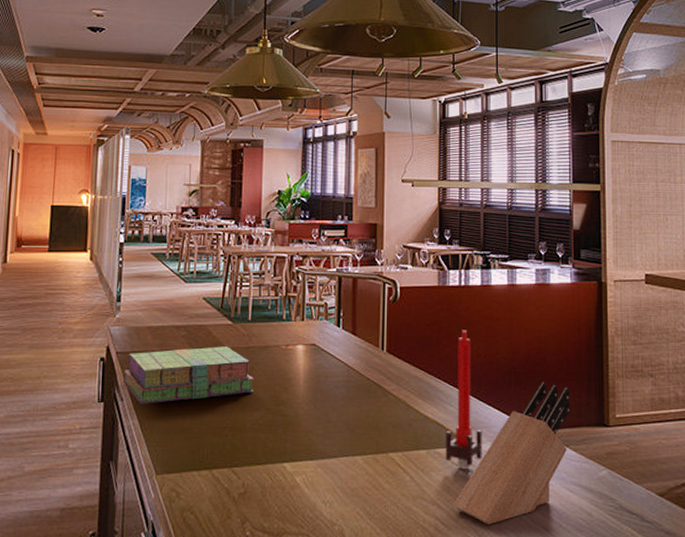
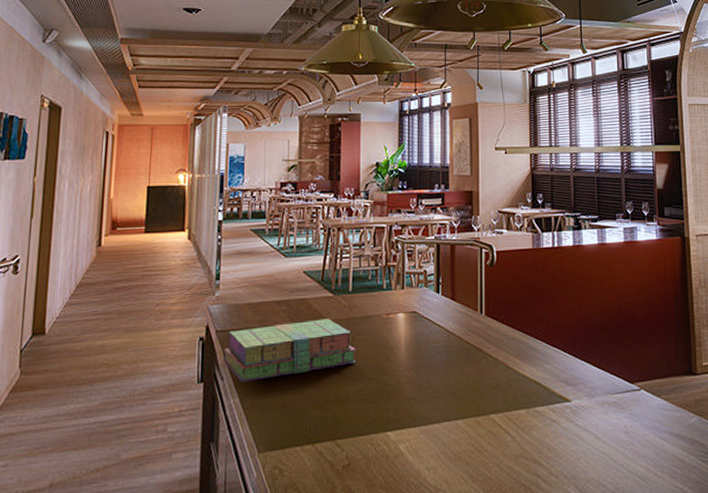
candle: present [445,330,482,469] -> none [544,289,580,425]
knife block: present [453,381,570,525] -> none [553,335,661,479]

